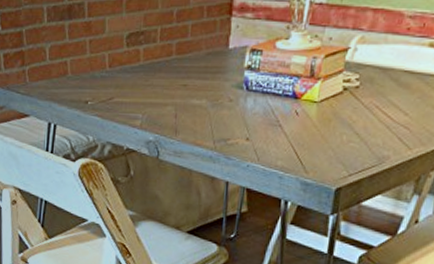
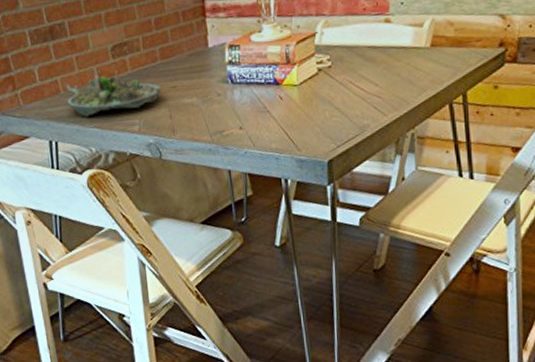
succulent planter: none [72,56,171,104] -> present [66,69,161,117]

